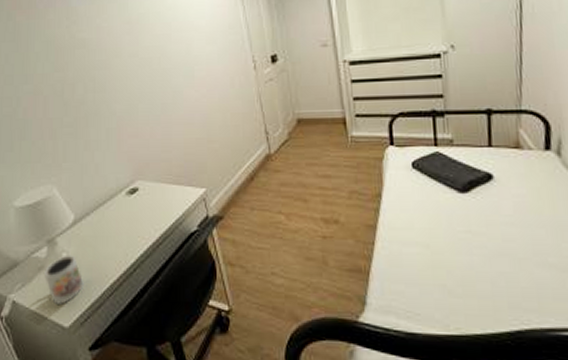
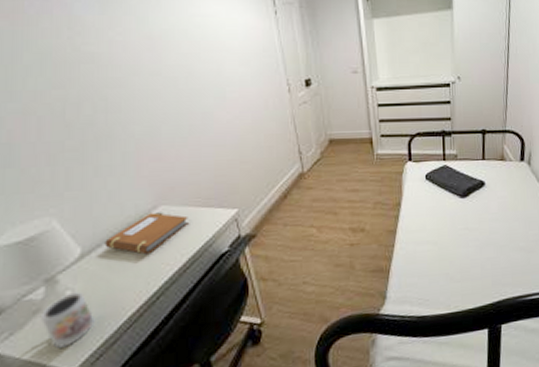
notebook: none [92,187,162,227] -> present [105,212,190,255]

